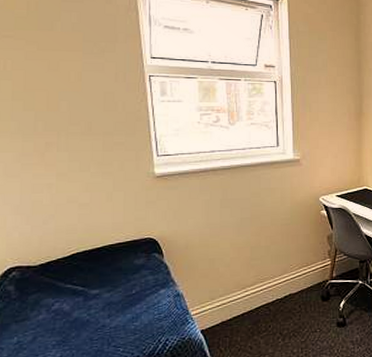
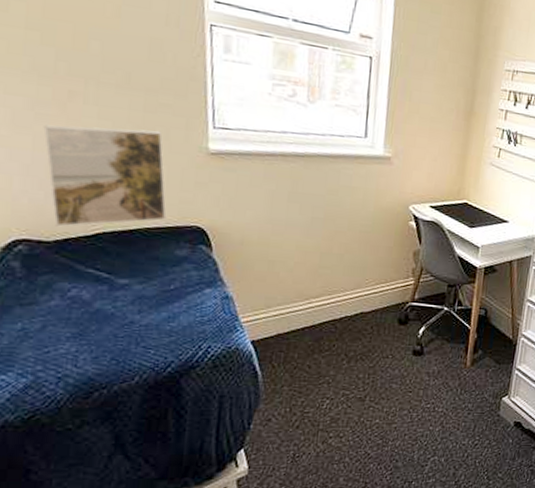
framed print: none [28,164,126,253] -> present [43,125,167,227]

